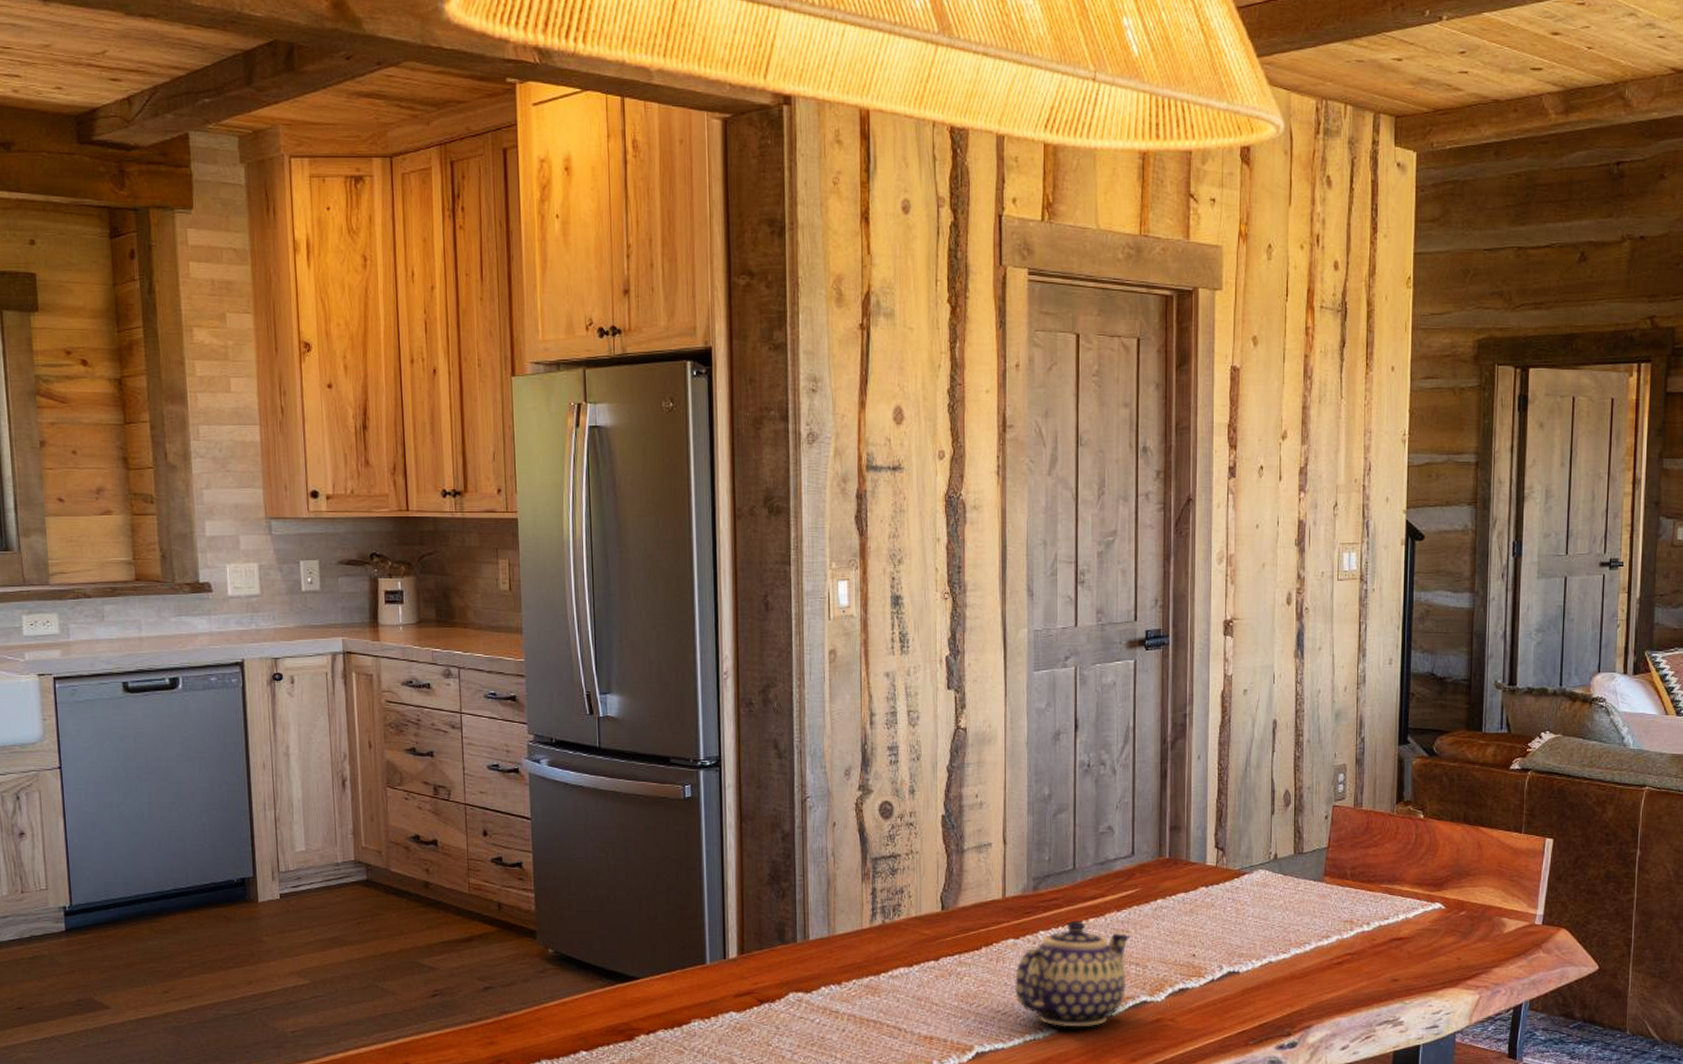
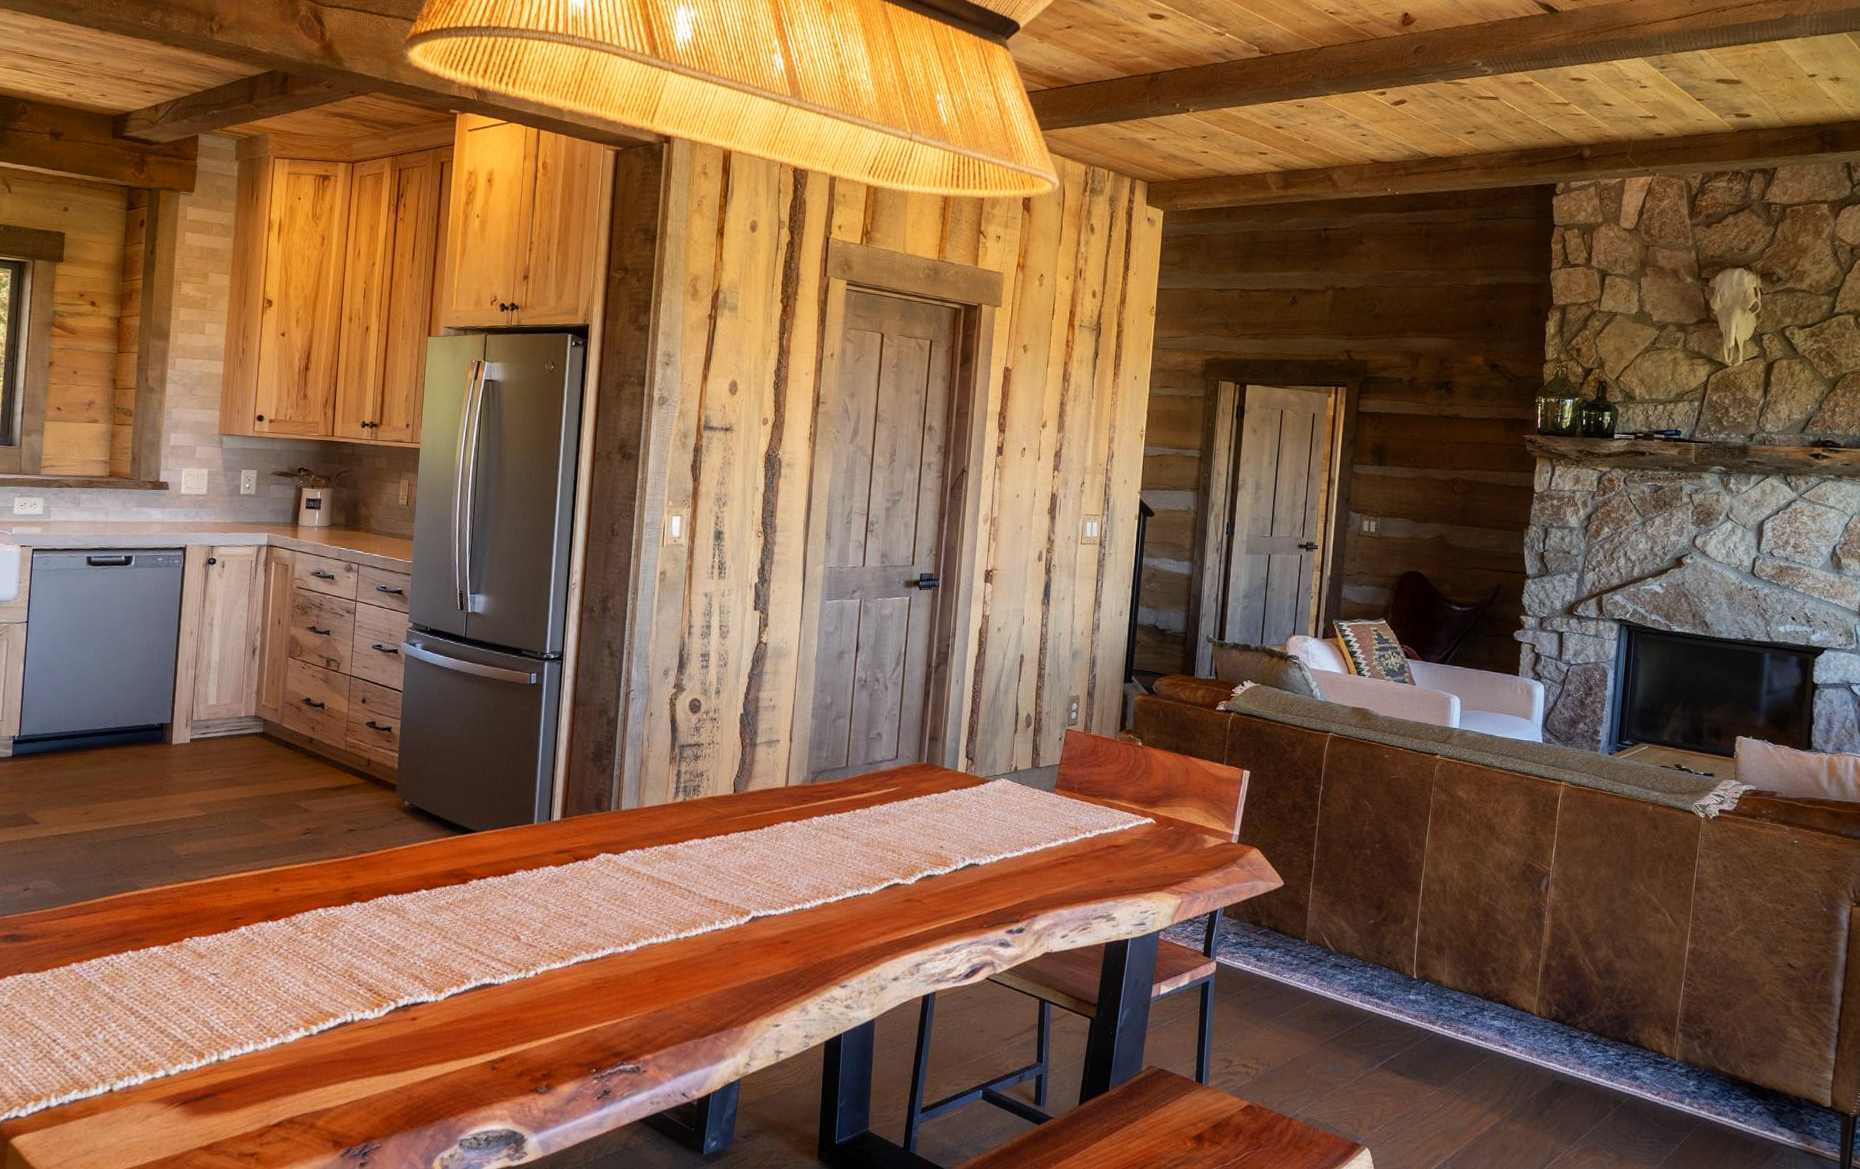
teapot: present [1015,920,1131,1027] -> none [789,809,890,902]

